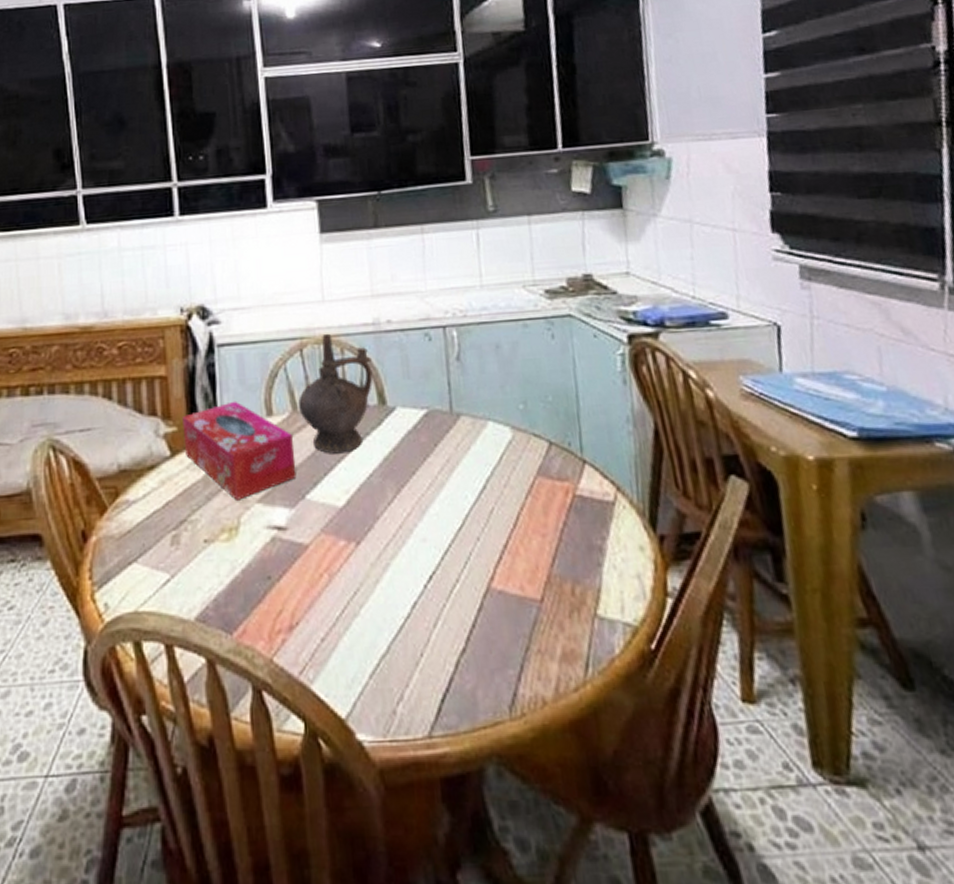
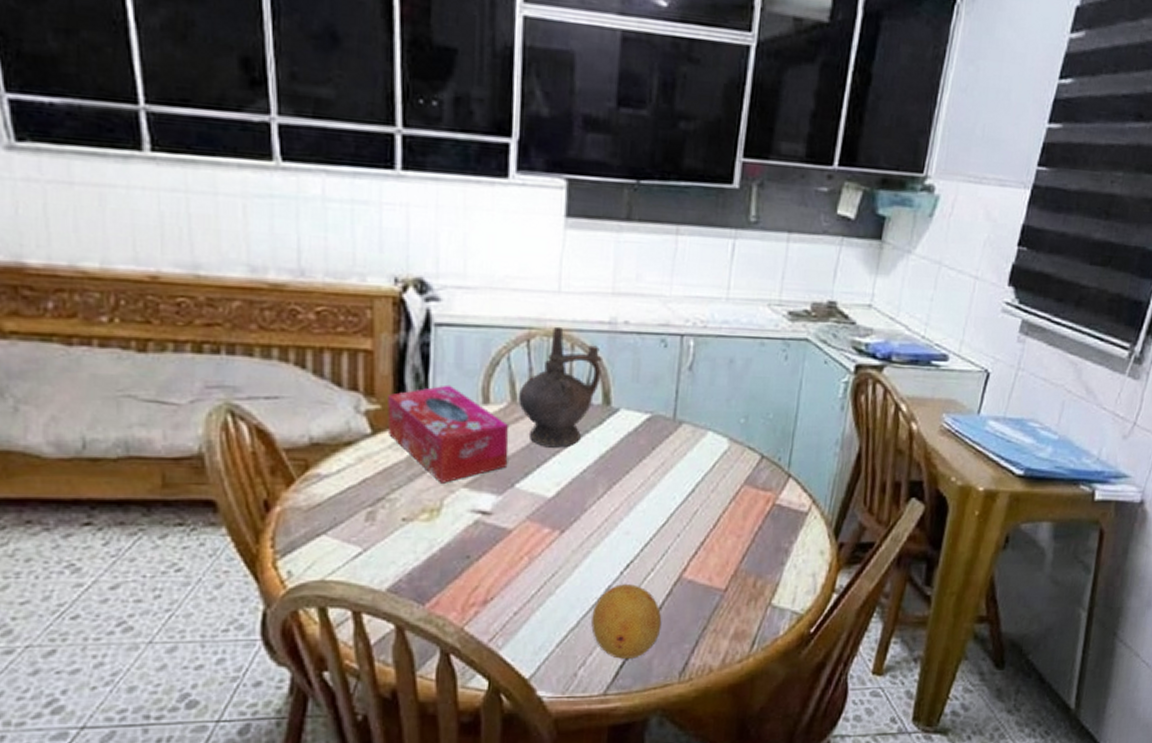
fruit: none [401,599,479,691] -> present [591,584,662,659]

